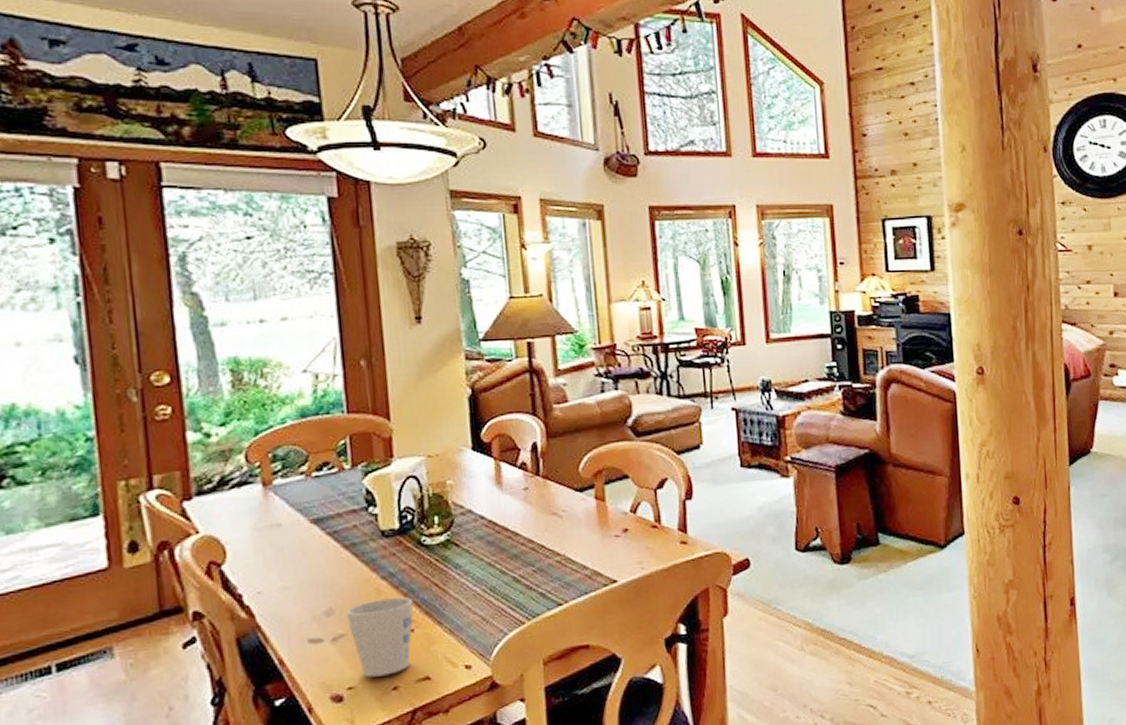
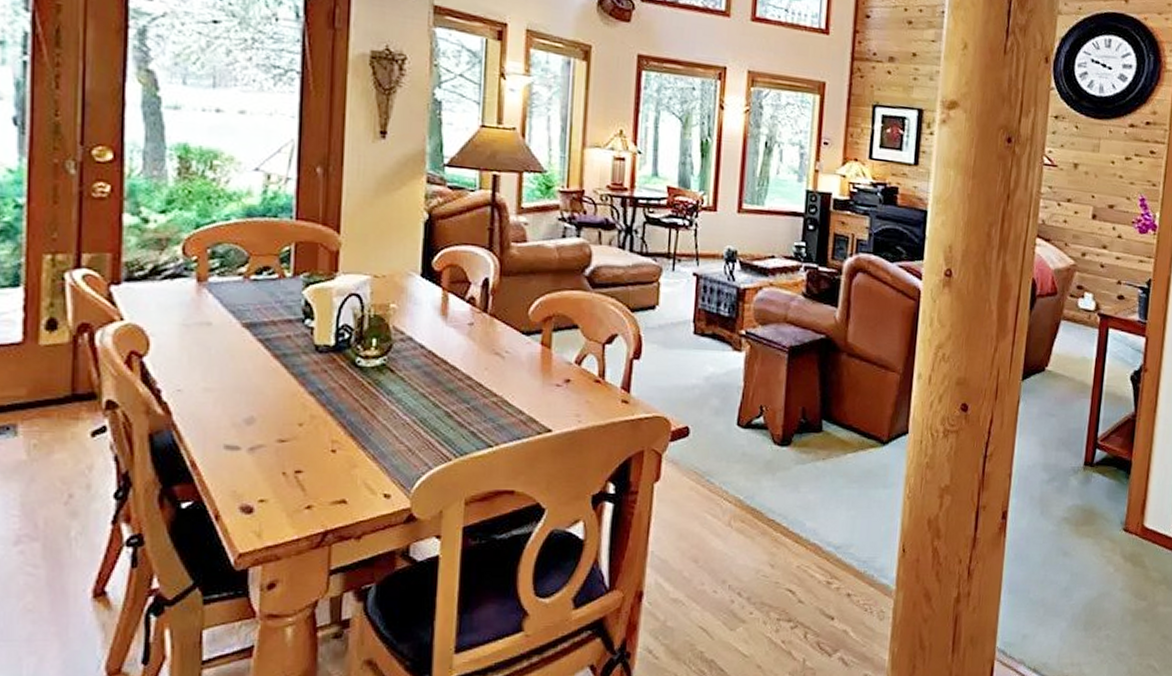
mug: present [346,597,413,678] -> none [268,414,338,493]

